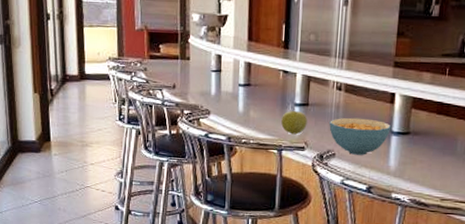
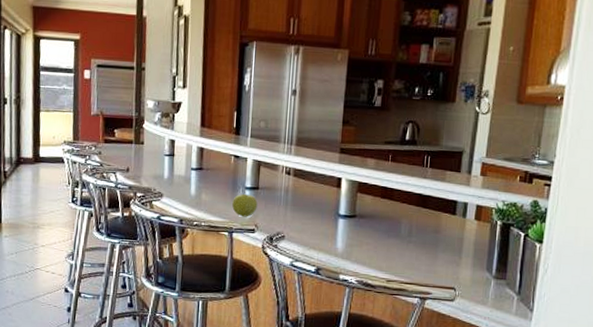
cereal bowl: present [329,117,391,155] -> none [278,201,338,238]

